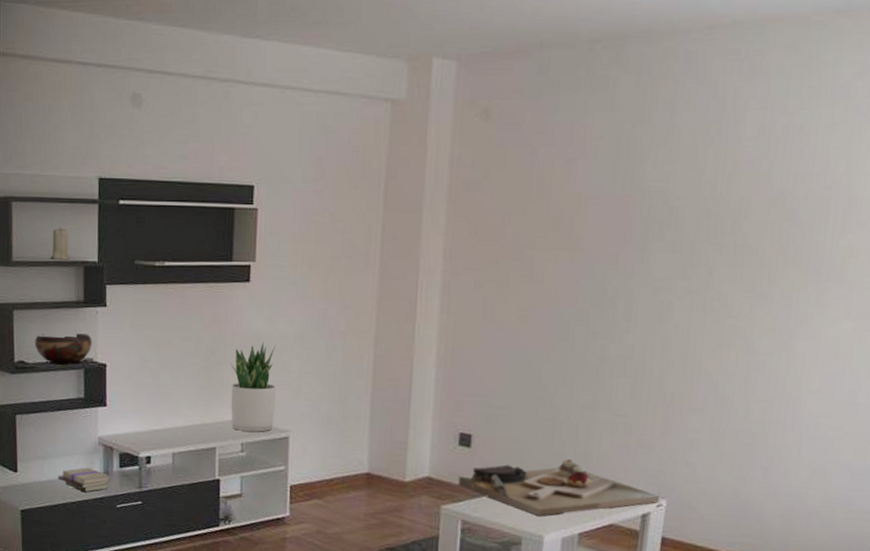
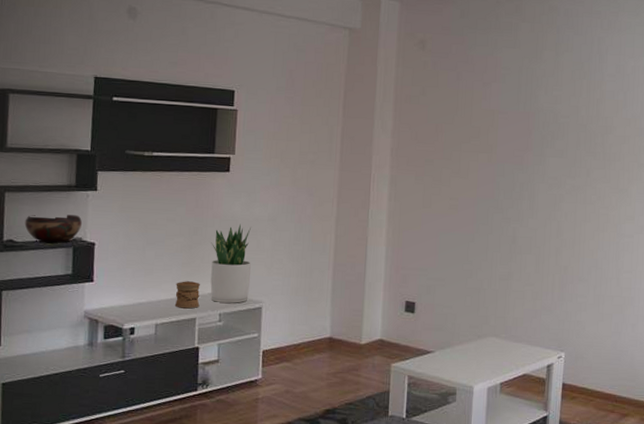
candle: present [50,228,69,261] -> none [44,119,64,149]
books: present [58,467,109,493] -> none [42,339,94,364]
decorative box: none [192,406,220,437] -> present [174,281,200,309]
decorative tray: present [458,458,660,517] -> none [405,320,560,370]

